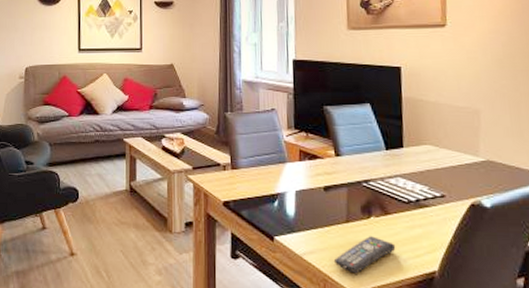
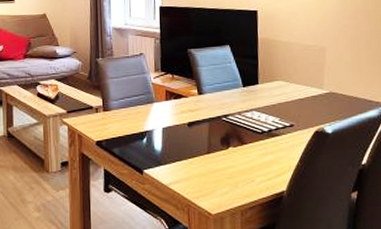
remote control: present [333,236,396,274] -> none [196,164,251,198]

